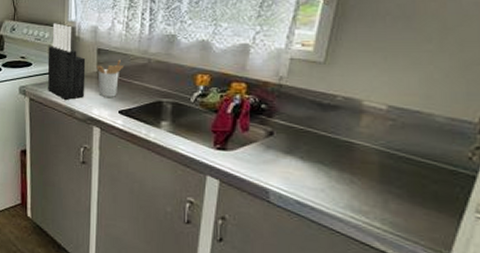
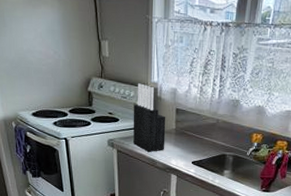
utensil holder: present [96,59,123,97] -> none [175,118,197,150]

